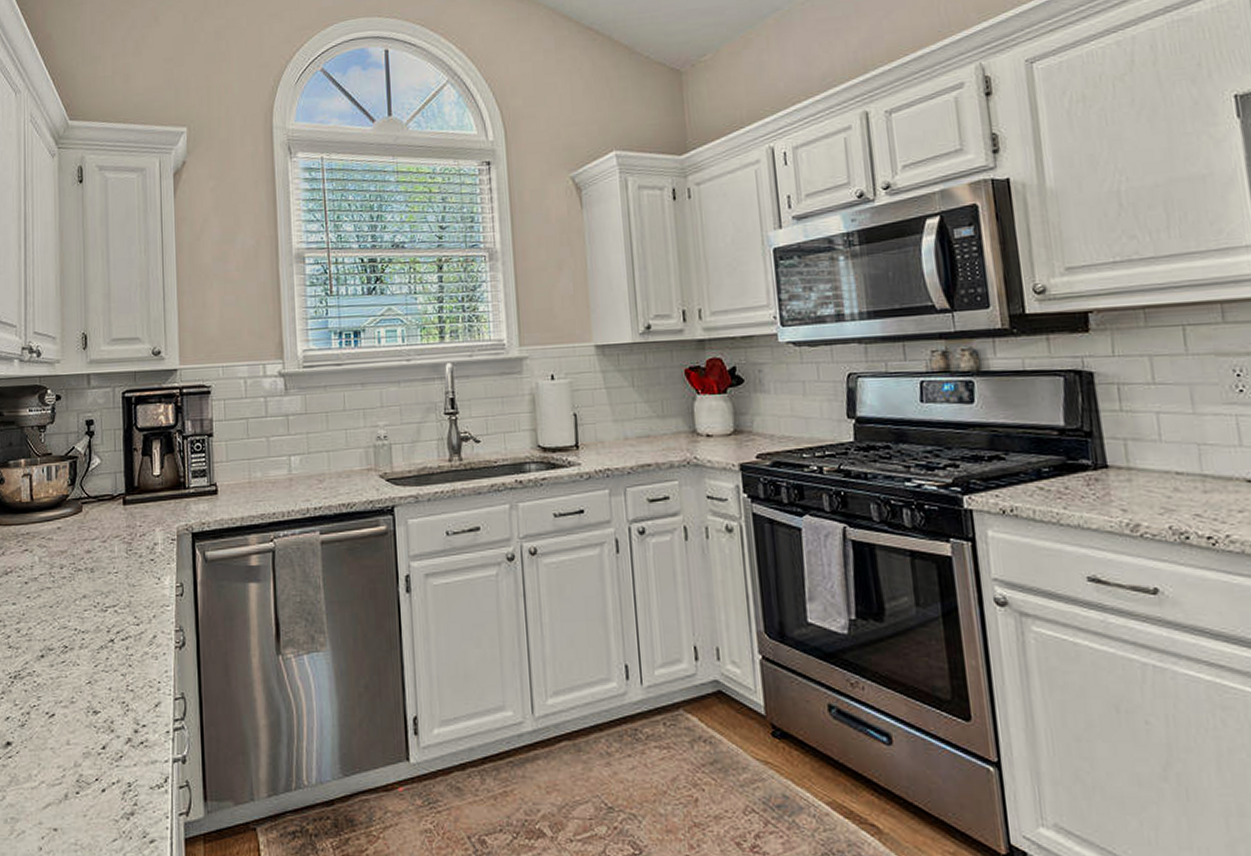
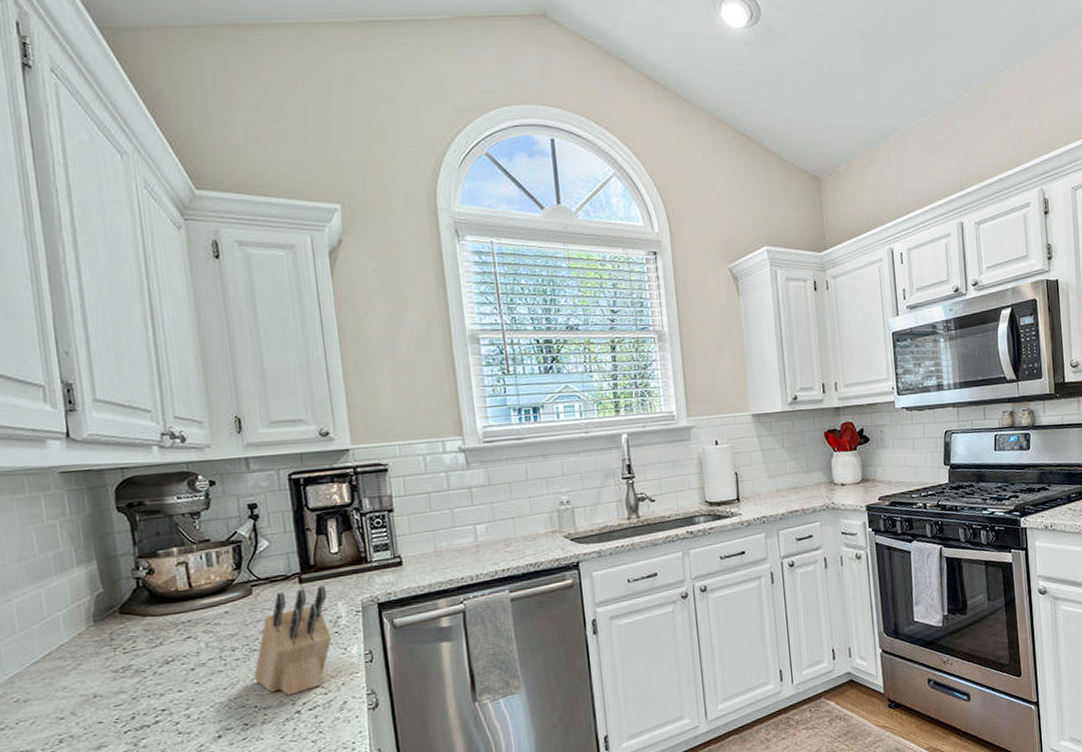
knife block: none [76,509,147,622] -> present [253,585,332,696]

